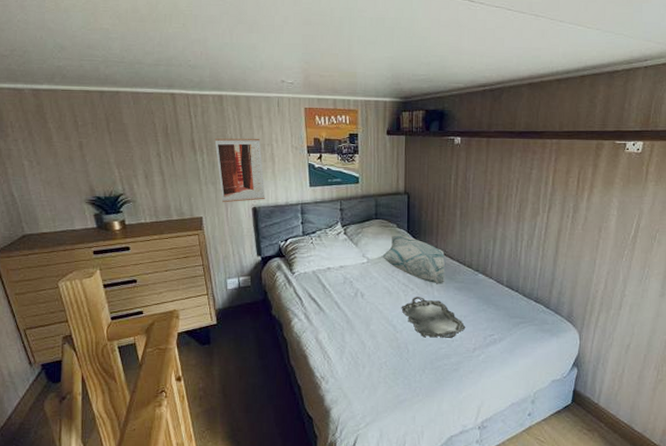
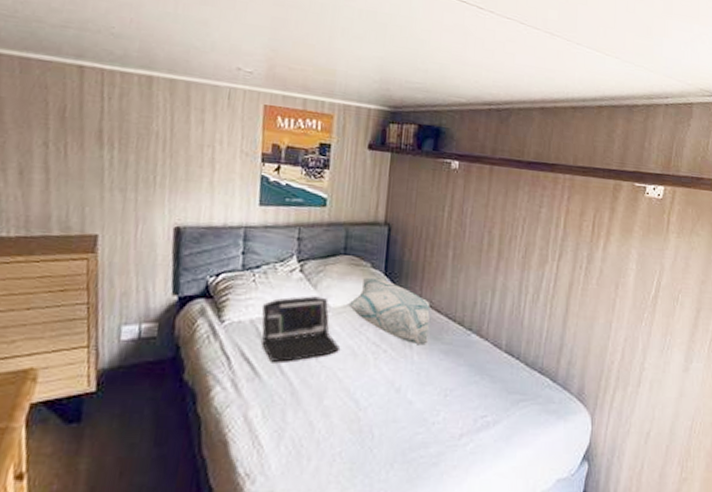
wall art: present [214,138,265,203] -> none [131,130,199,219]
laptop: none [319,252,379,300] -> present [261,296,341,362]
serving tray: present [401,297,466,339] -> none [368,361,451,421]

